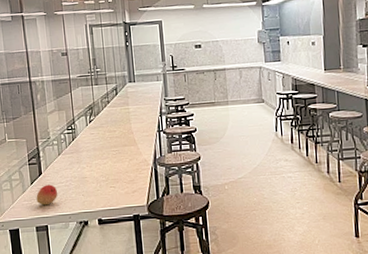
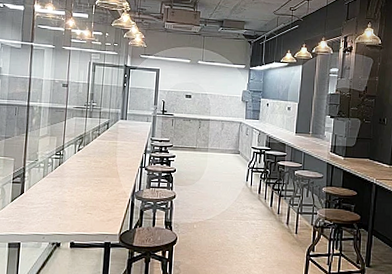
fruit: present [36,184,58,206] -> none [14,204,36,224]

